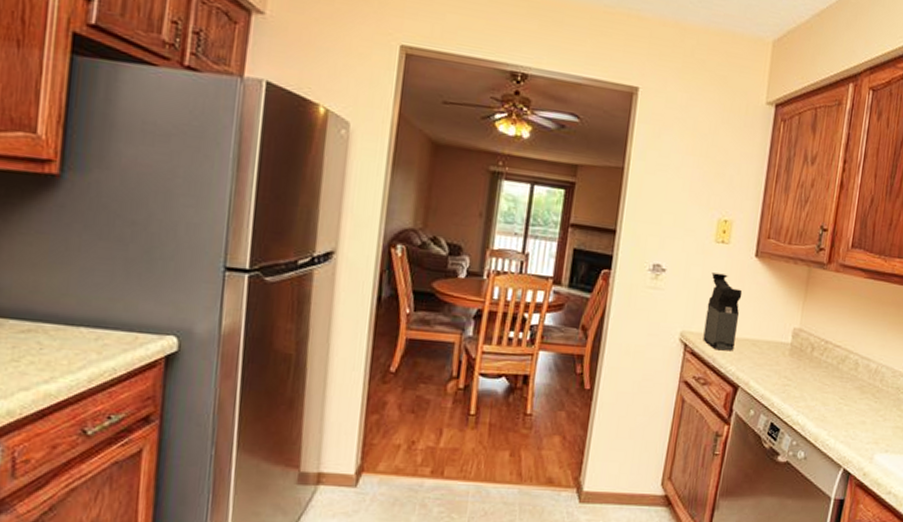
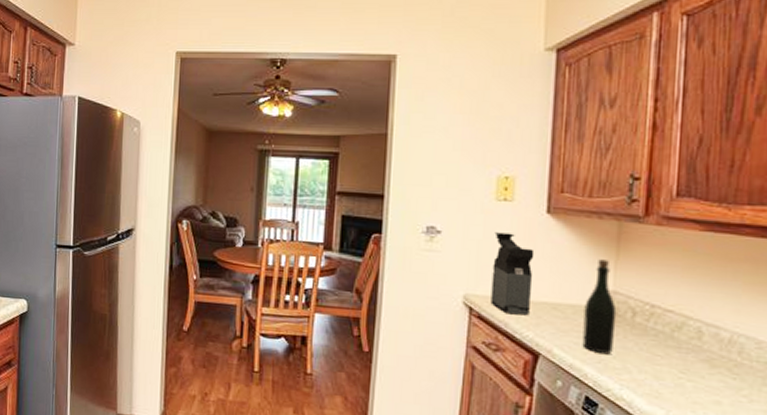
bottle: none [772,300,801,385] -> present [582,259,617,355]

